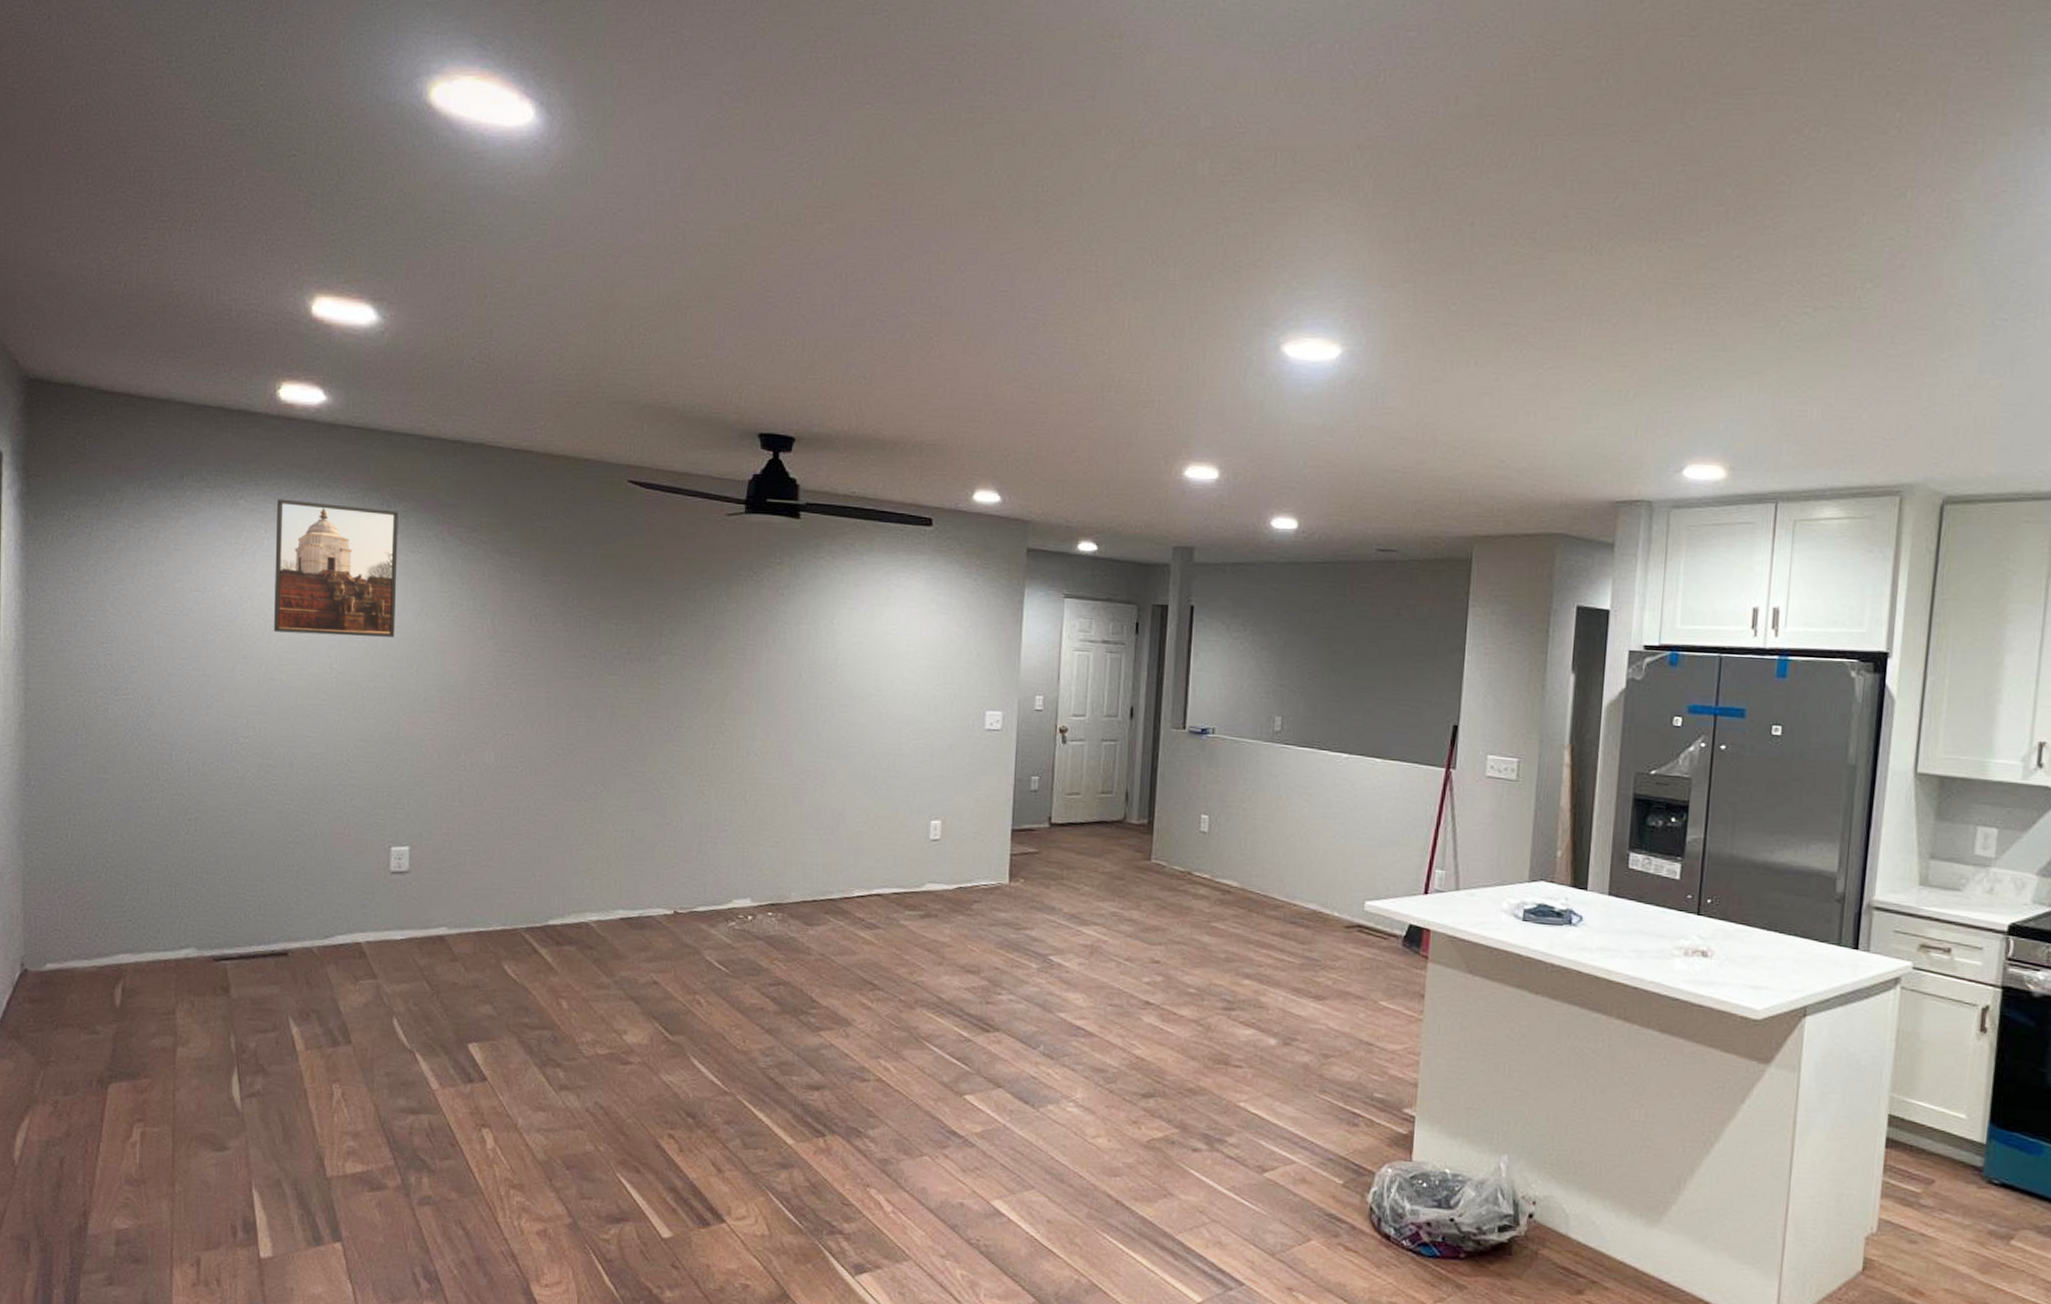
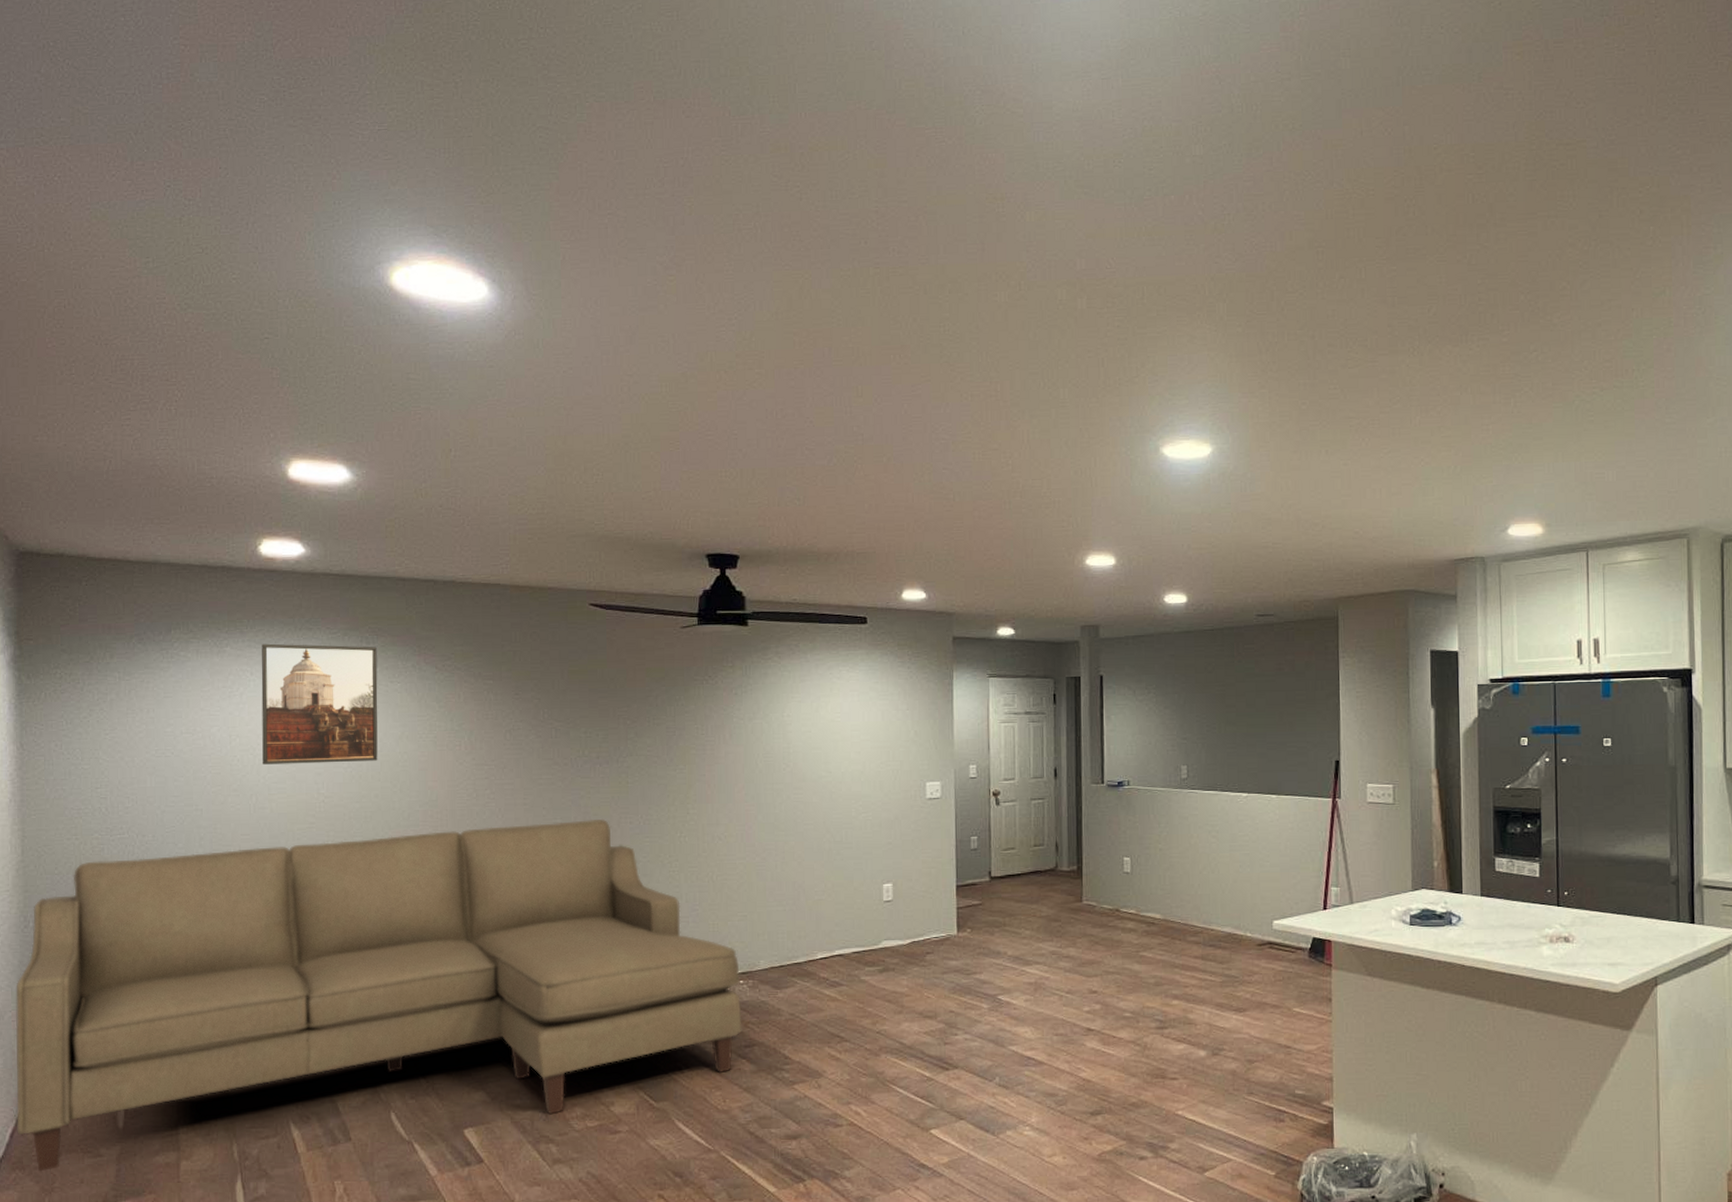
sofa: none [14,720,769,1043] -> present [15,818,742,1172]

